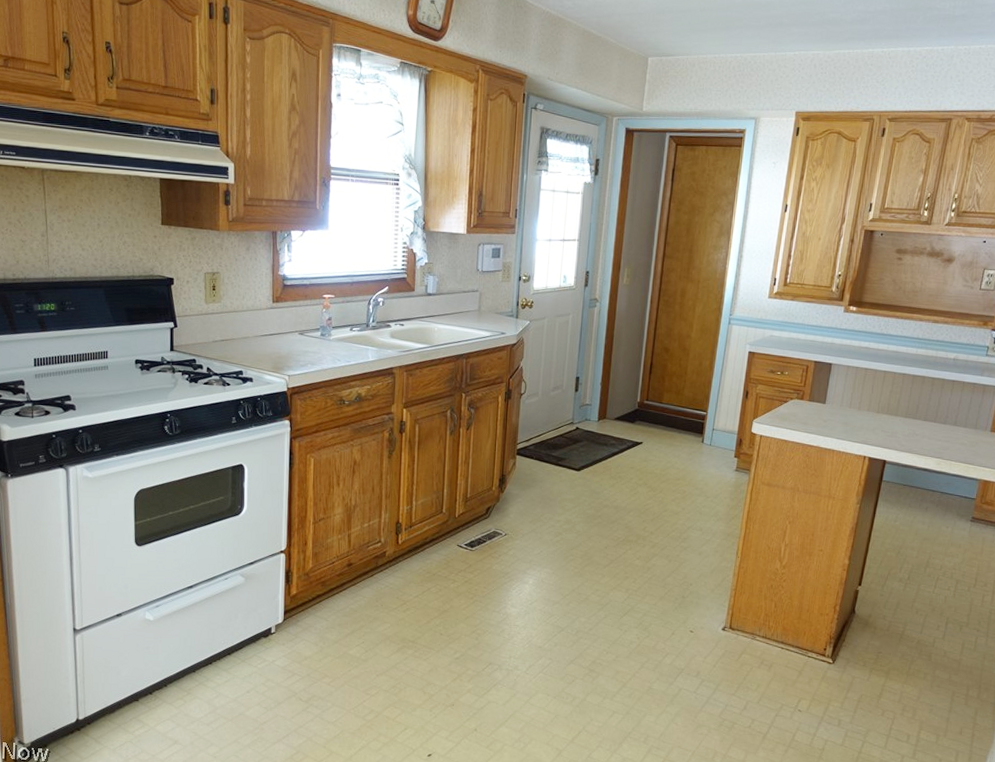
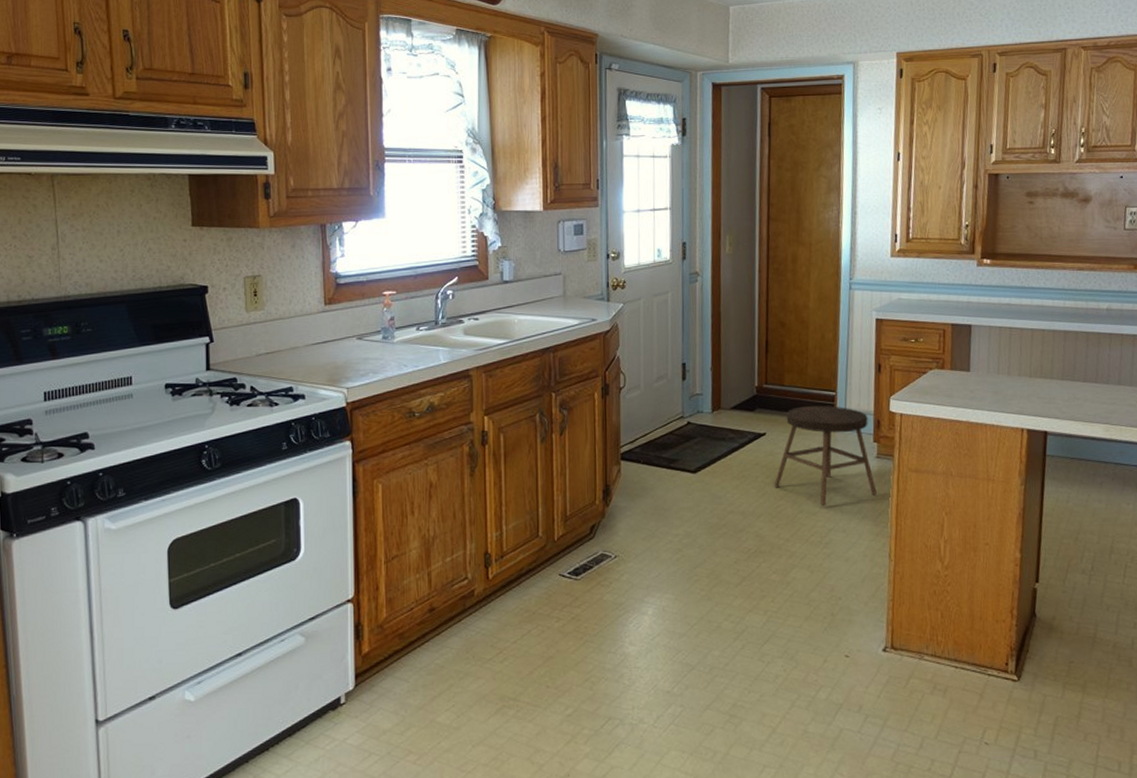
stool: none [645,422,732,507] -> present [774,406,877,506]

